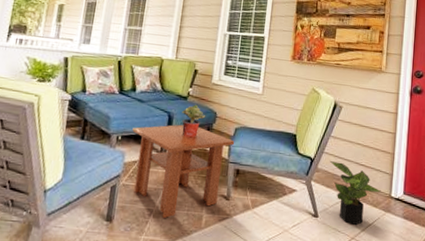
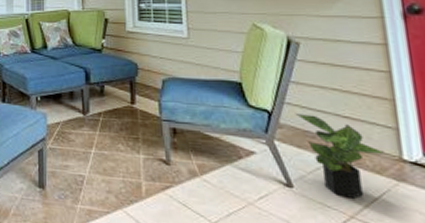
coffee table: present [132,124,235,218] -> none [50,80,165,185]
potted plant: present [182,104,206,138] -> none [98,56,126,94]

